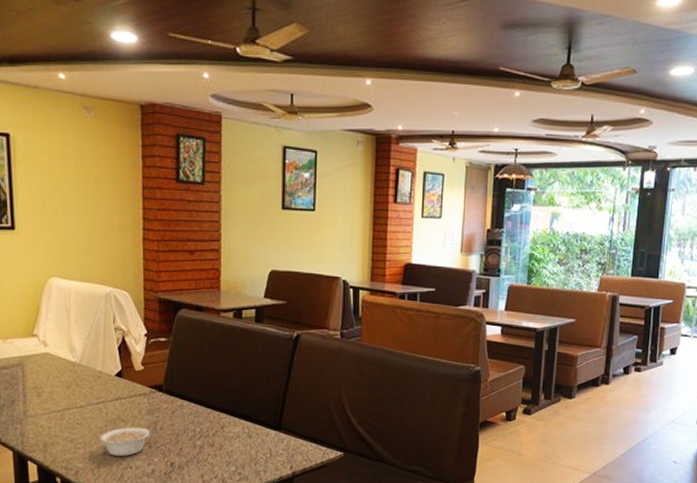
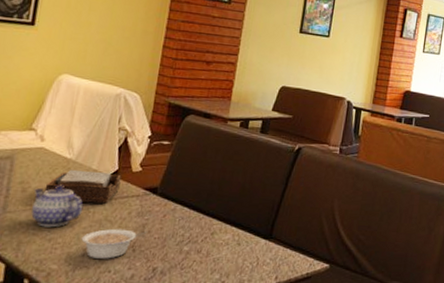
teapot: none [48,388,96,429] -> present [31,184,83,228]
napkin holder: none [57,372,126,404] -> present [44,169,122,204]

